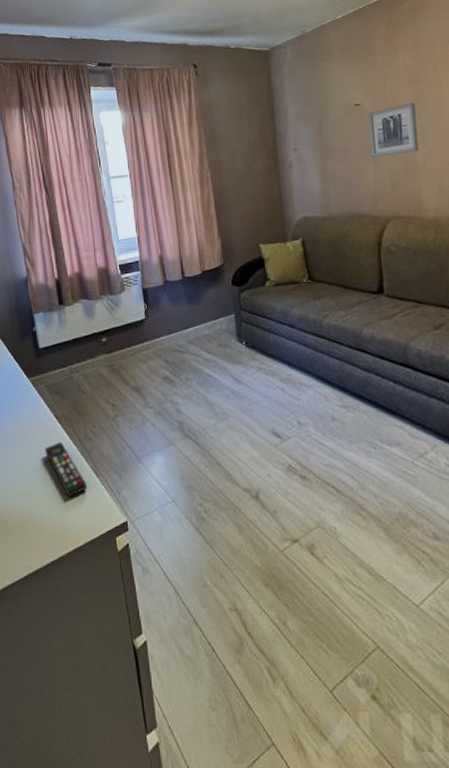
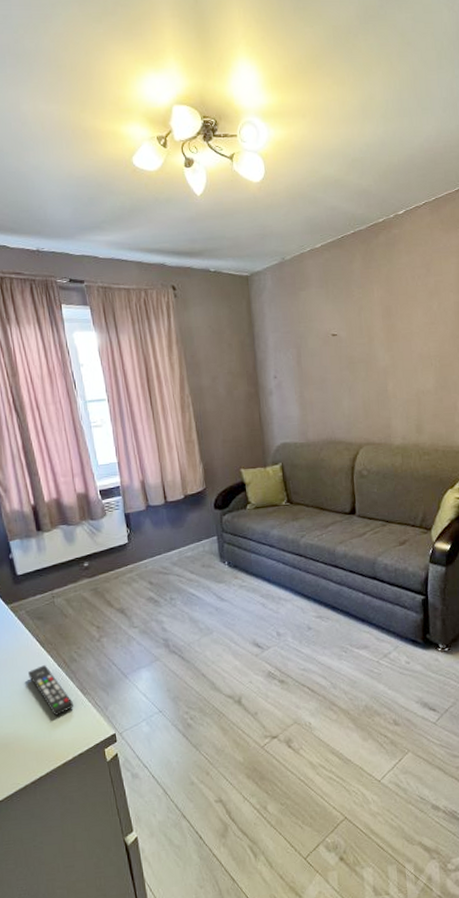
wall art: present [369,102,419,157] -> none [345,335,390,386]

